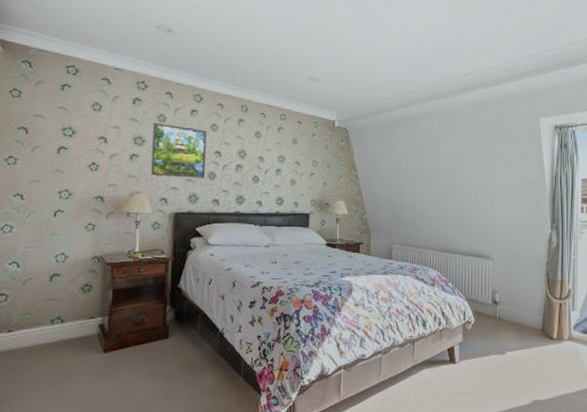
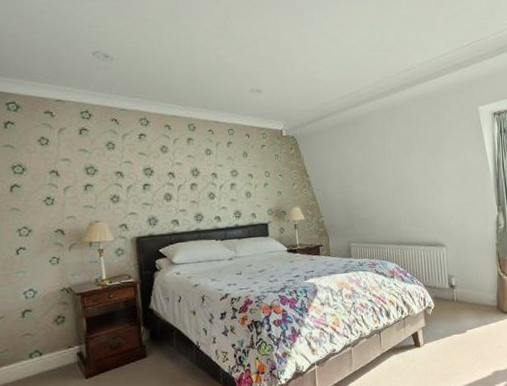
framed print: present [151,122,206,178] -> none [103,150,161,203]

